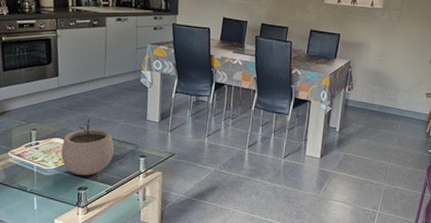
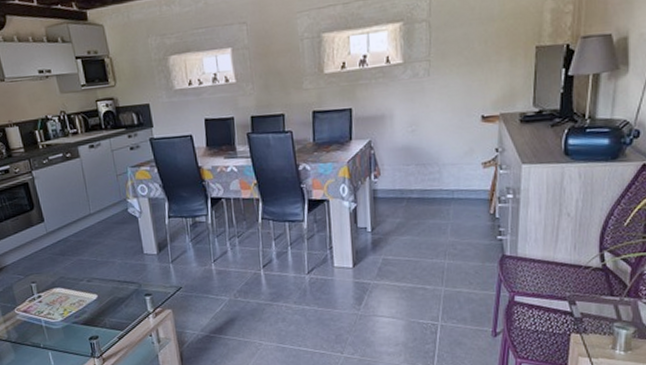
plant pot: present [61,118,115,176] -> none [63,261,118,325]

